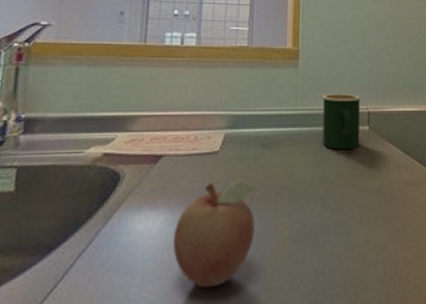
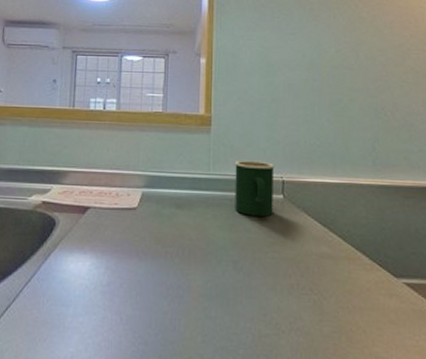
fruit: present [172,179,261,289] -> none [98,235,175,329]

